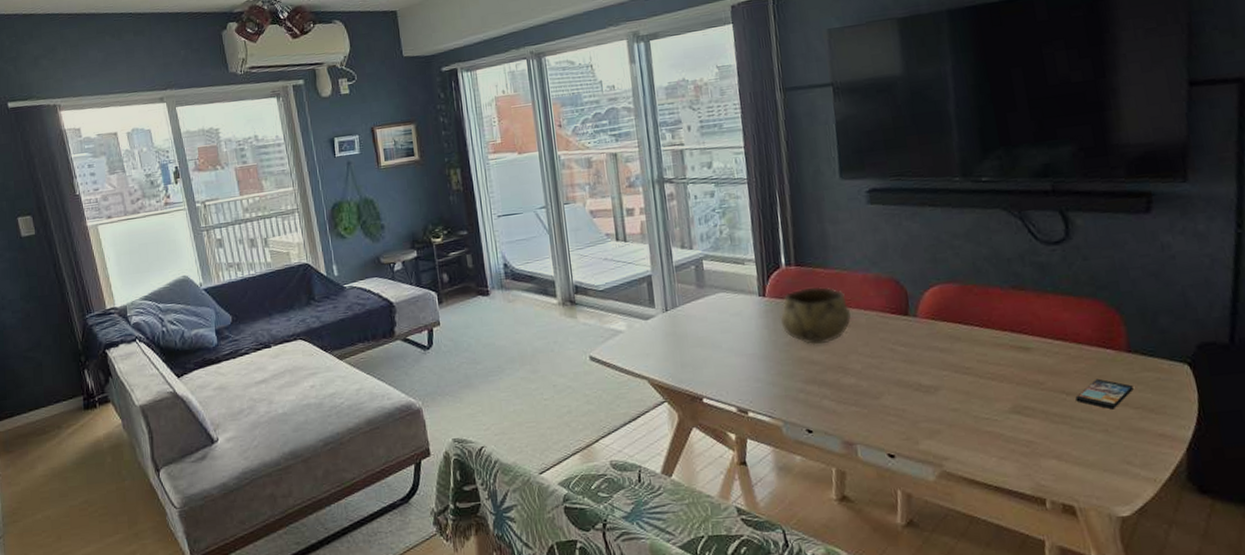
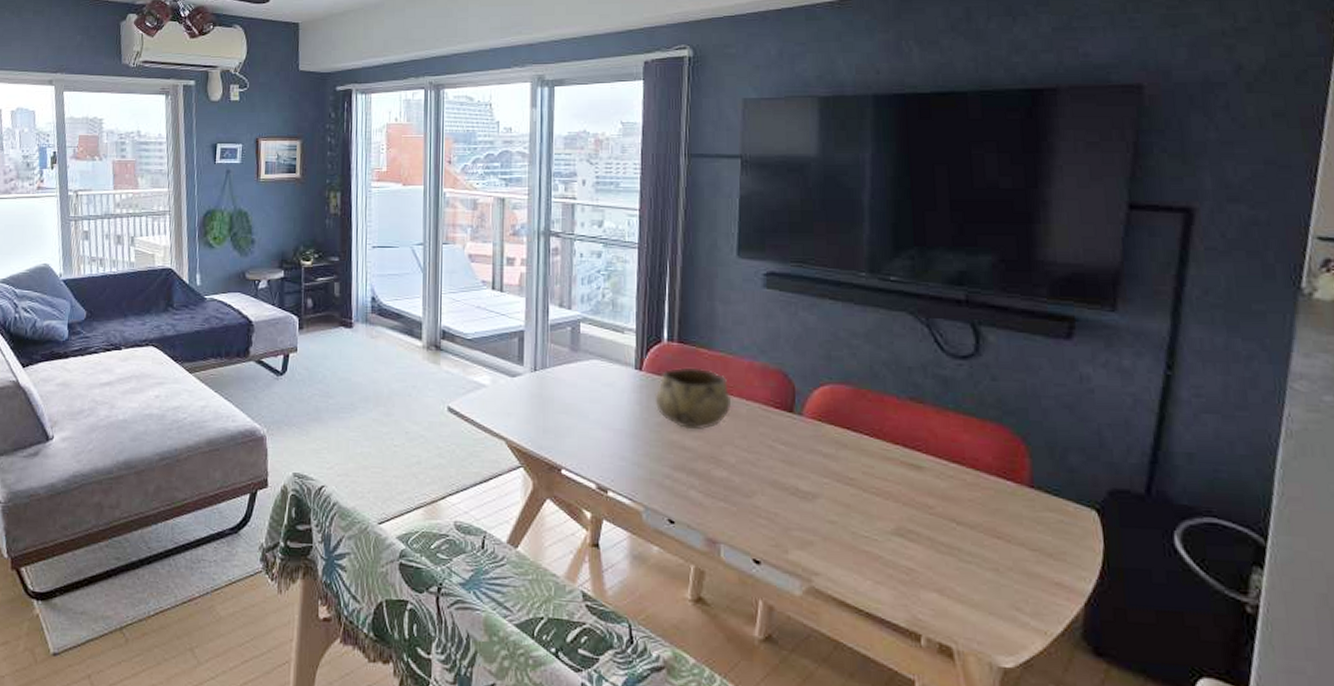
smartphone: present [1075,378,1134,410] -> none [966,511,1032,548]

